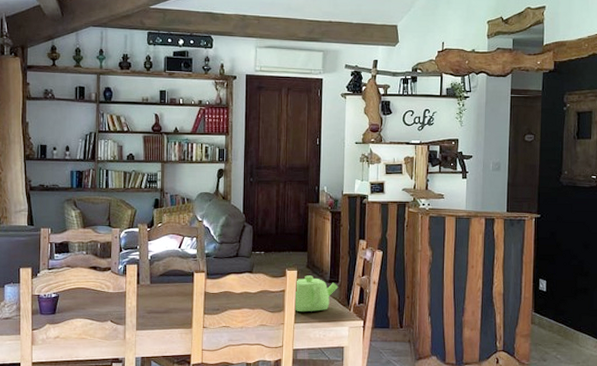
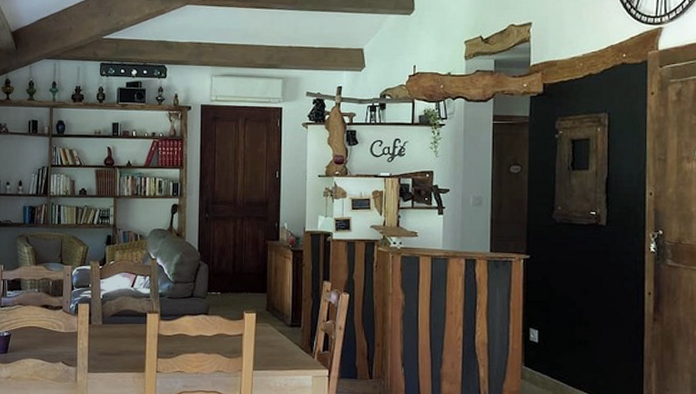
teapot: present [293,275,339,312] -> none [252,319,301,359]

